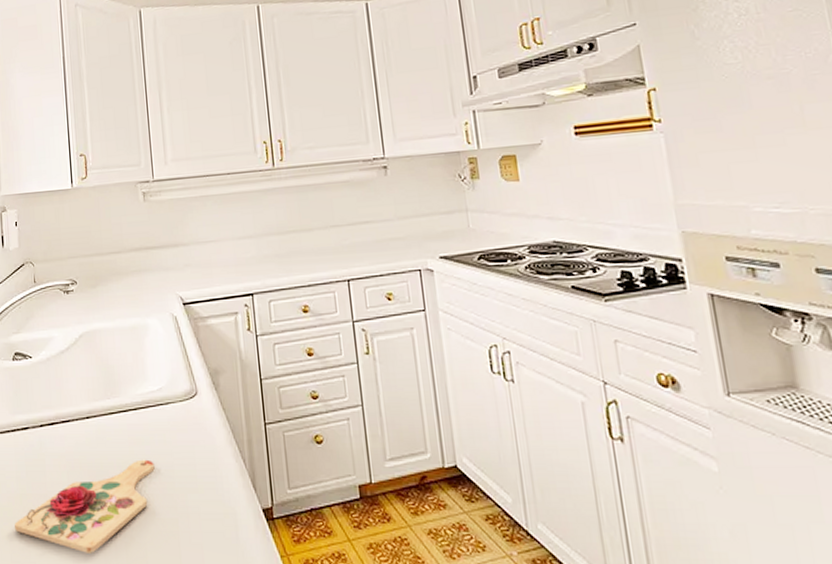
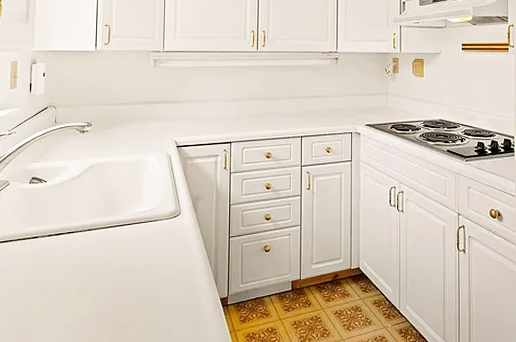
cutting board: present [15,459,155,553] -> none [18,262,141,334]

